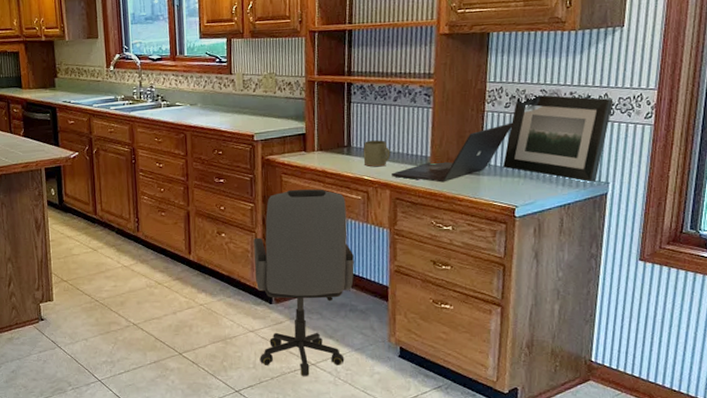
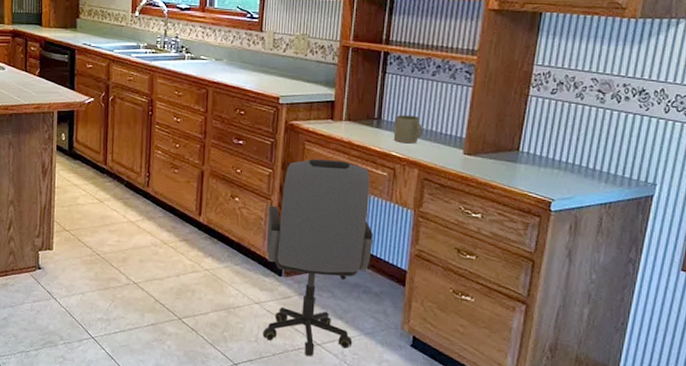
laptop: present [392,122,513,183] -> none [422,110,558,167]
picture frame: present [502,94,614,182] -> none [541,83,670,182]

